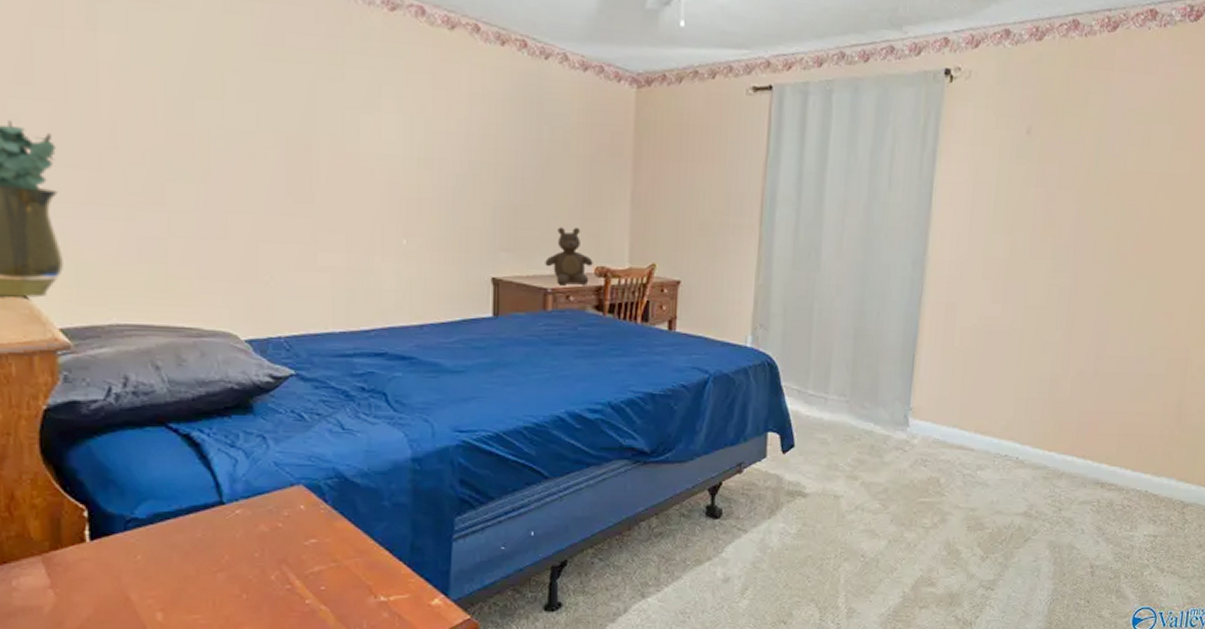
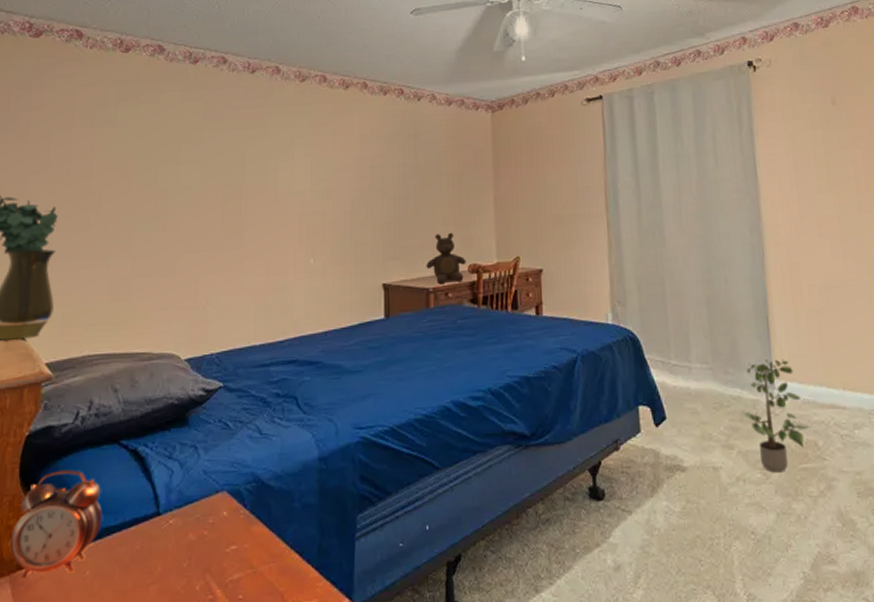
alarm clock: none [38,450,153,558] -> present [10,470,103,578]
potted plant: none [873,397,937,504] -> present [744,358,811,473]

